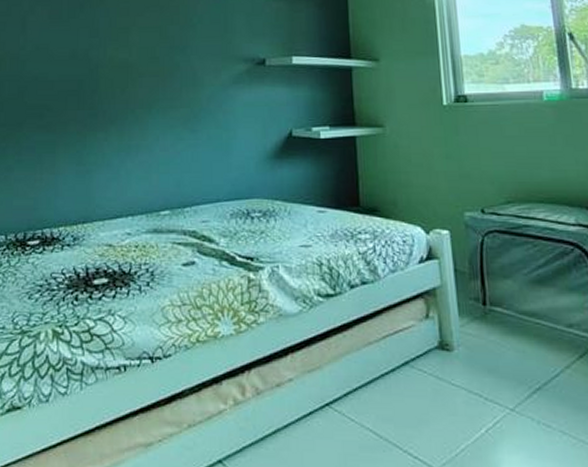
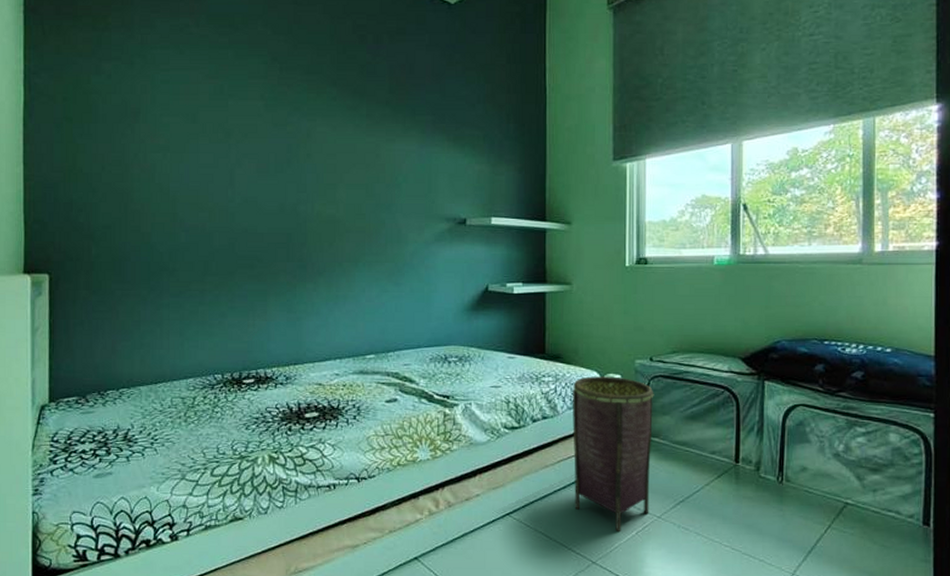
woven basket: none [394,232,500,428] -> present [573,376,654,531]

